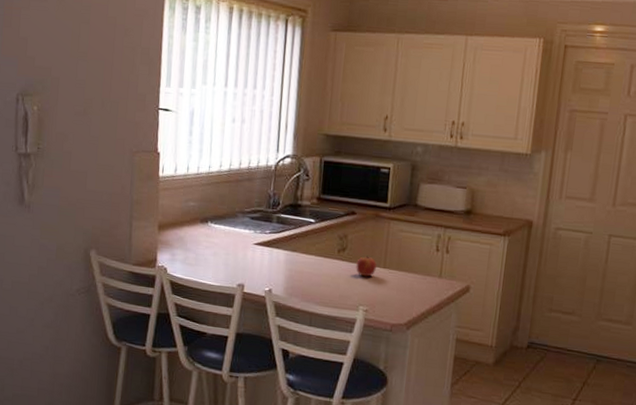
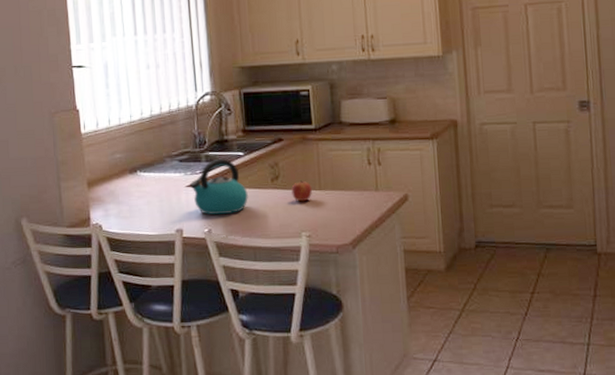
kettle: none [258,221,313,277] -> present [190,158,248,215]

